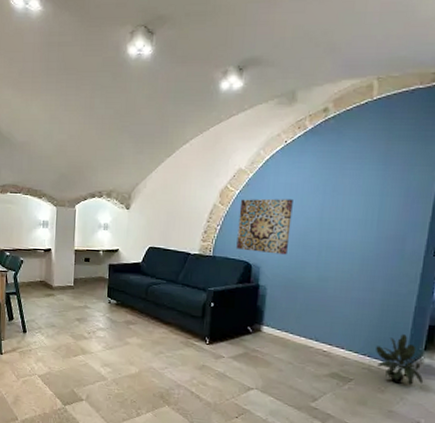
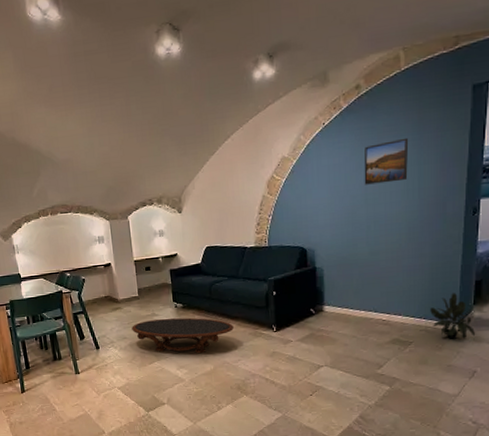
coffee table: none [62,311,165,355] -> present [132,317,234,354]
wall art: present [236,198,293,255] -> none [287,180,339,237]
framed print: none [320,167,373,210] -> present [364,137,409,185]

